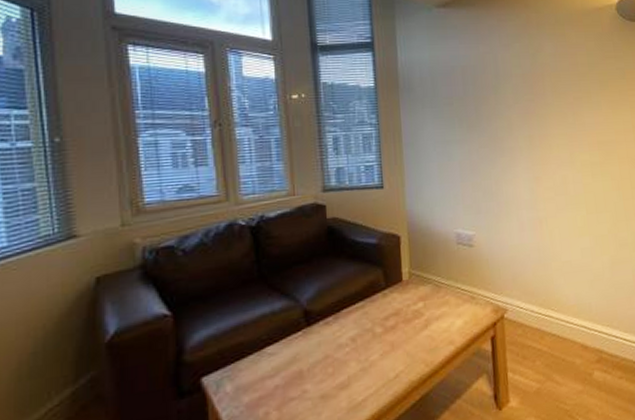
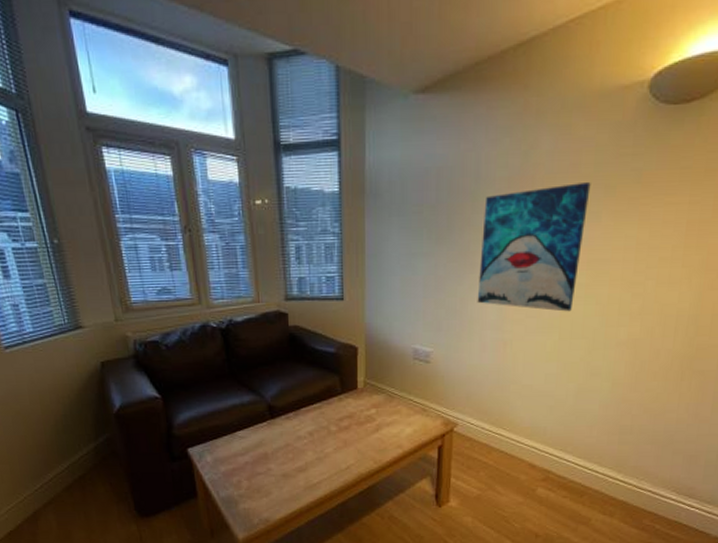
wall art: none [506,77,593,188] -> present [477,181,591,312]

